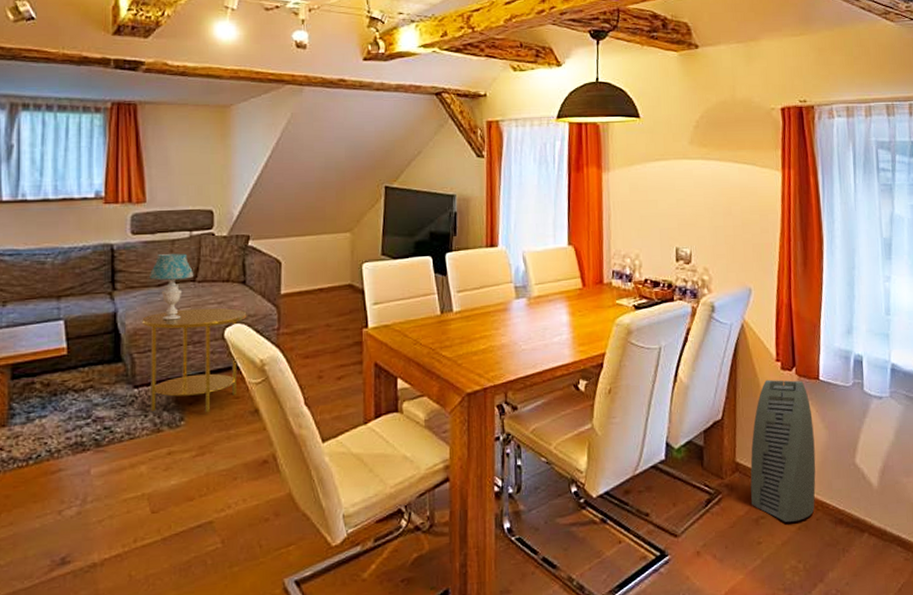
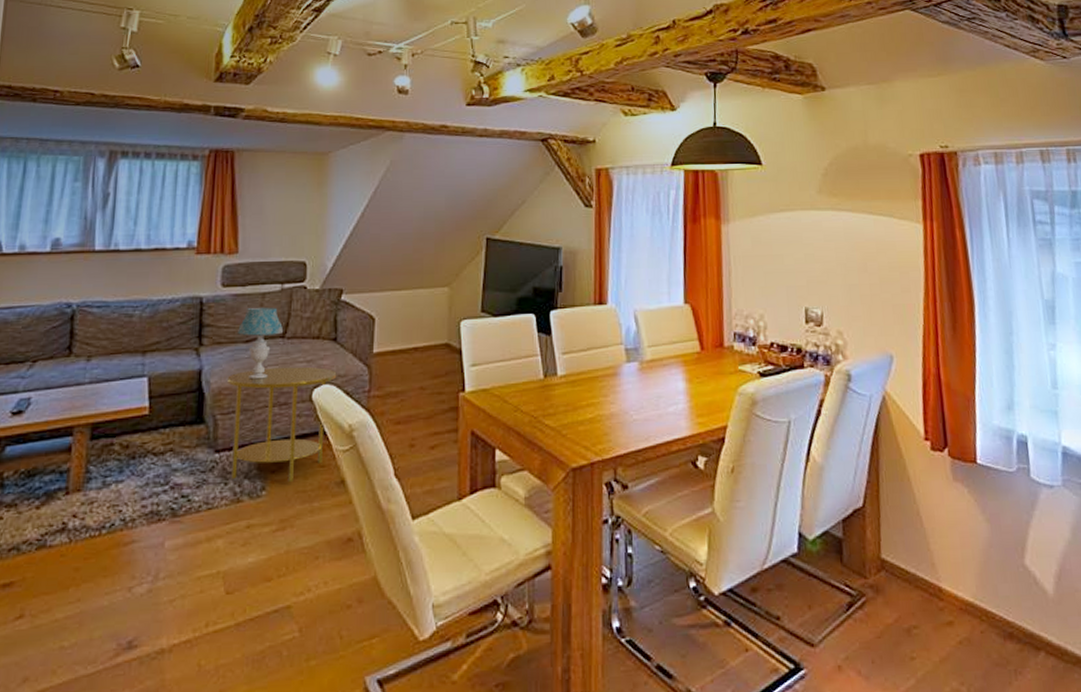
air purifier: present [750,379,816,522] -> none [898,461,978,634]

